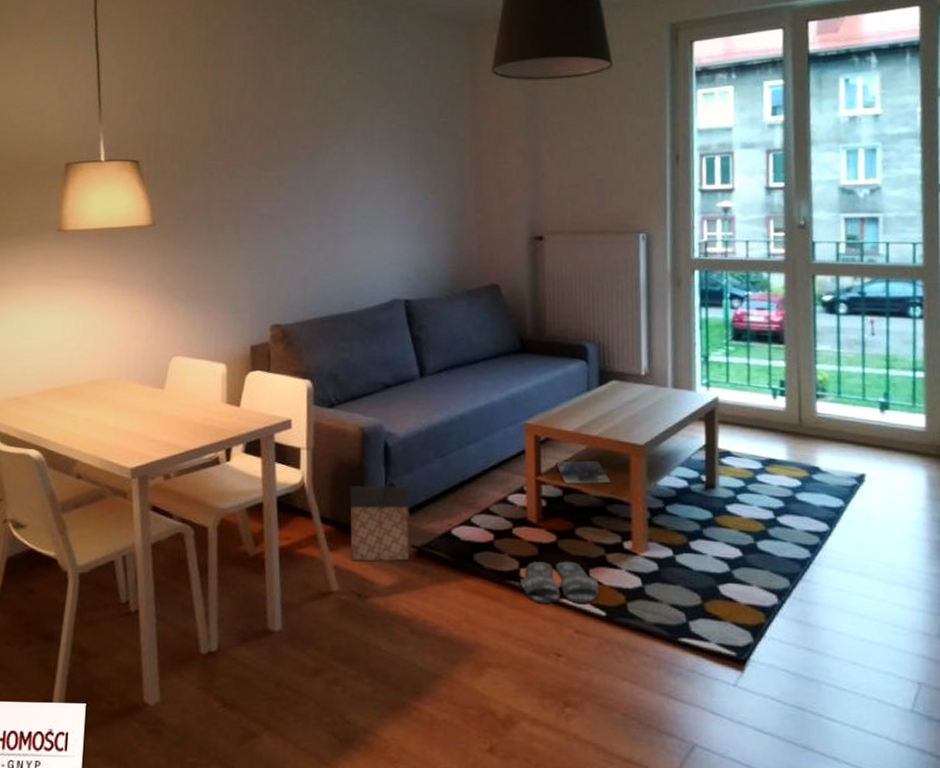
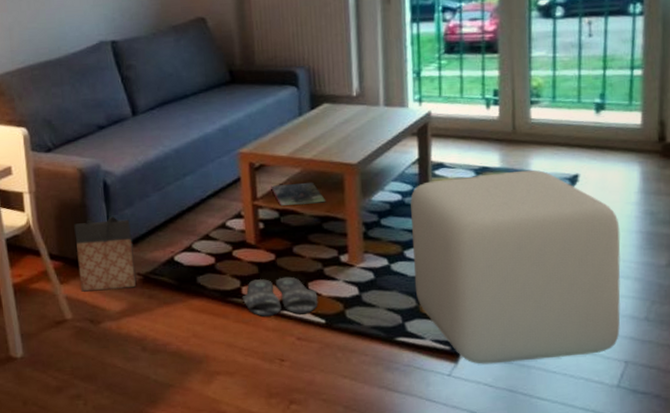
pouf: none [697,465,912,676] -> present [410,169,621,364]

